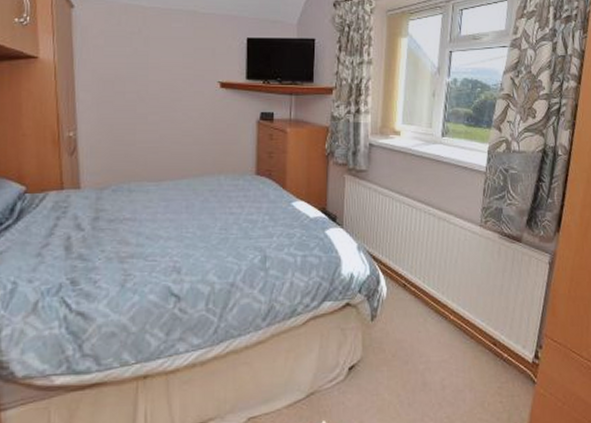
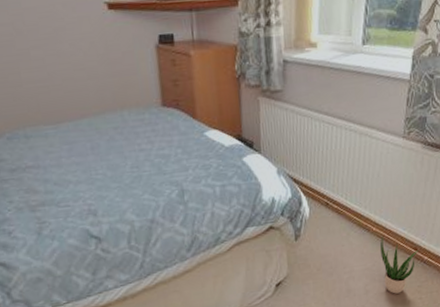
potted plant: none [457,326,498,394] -> present [380,236,419,294]

